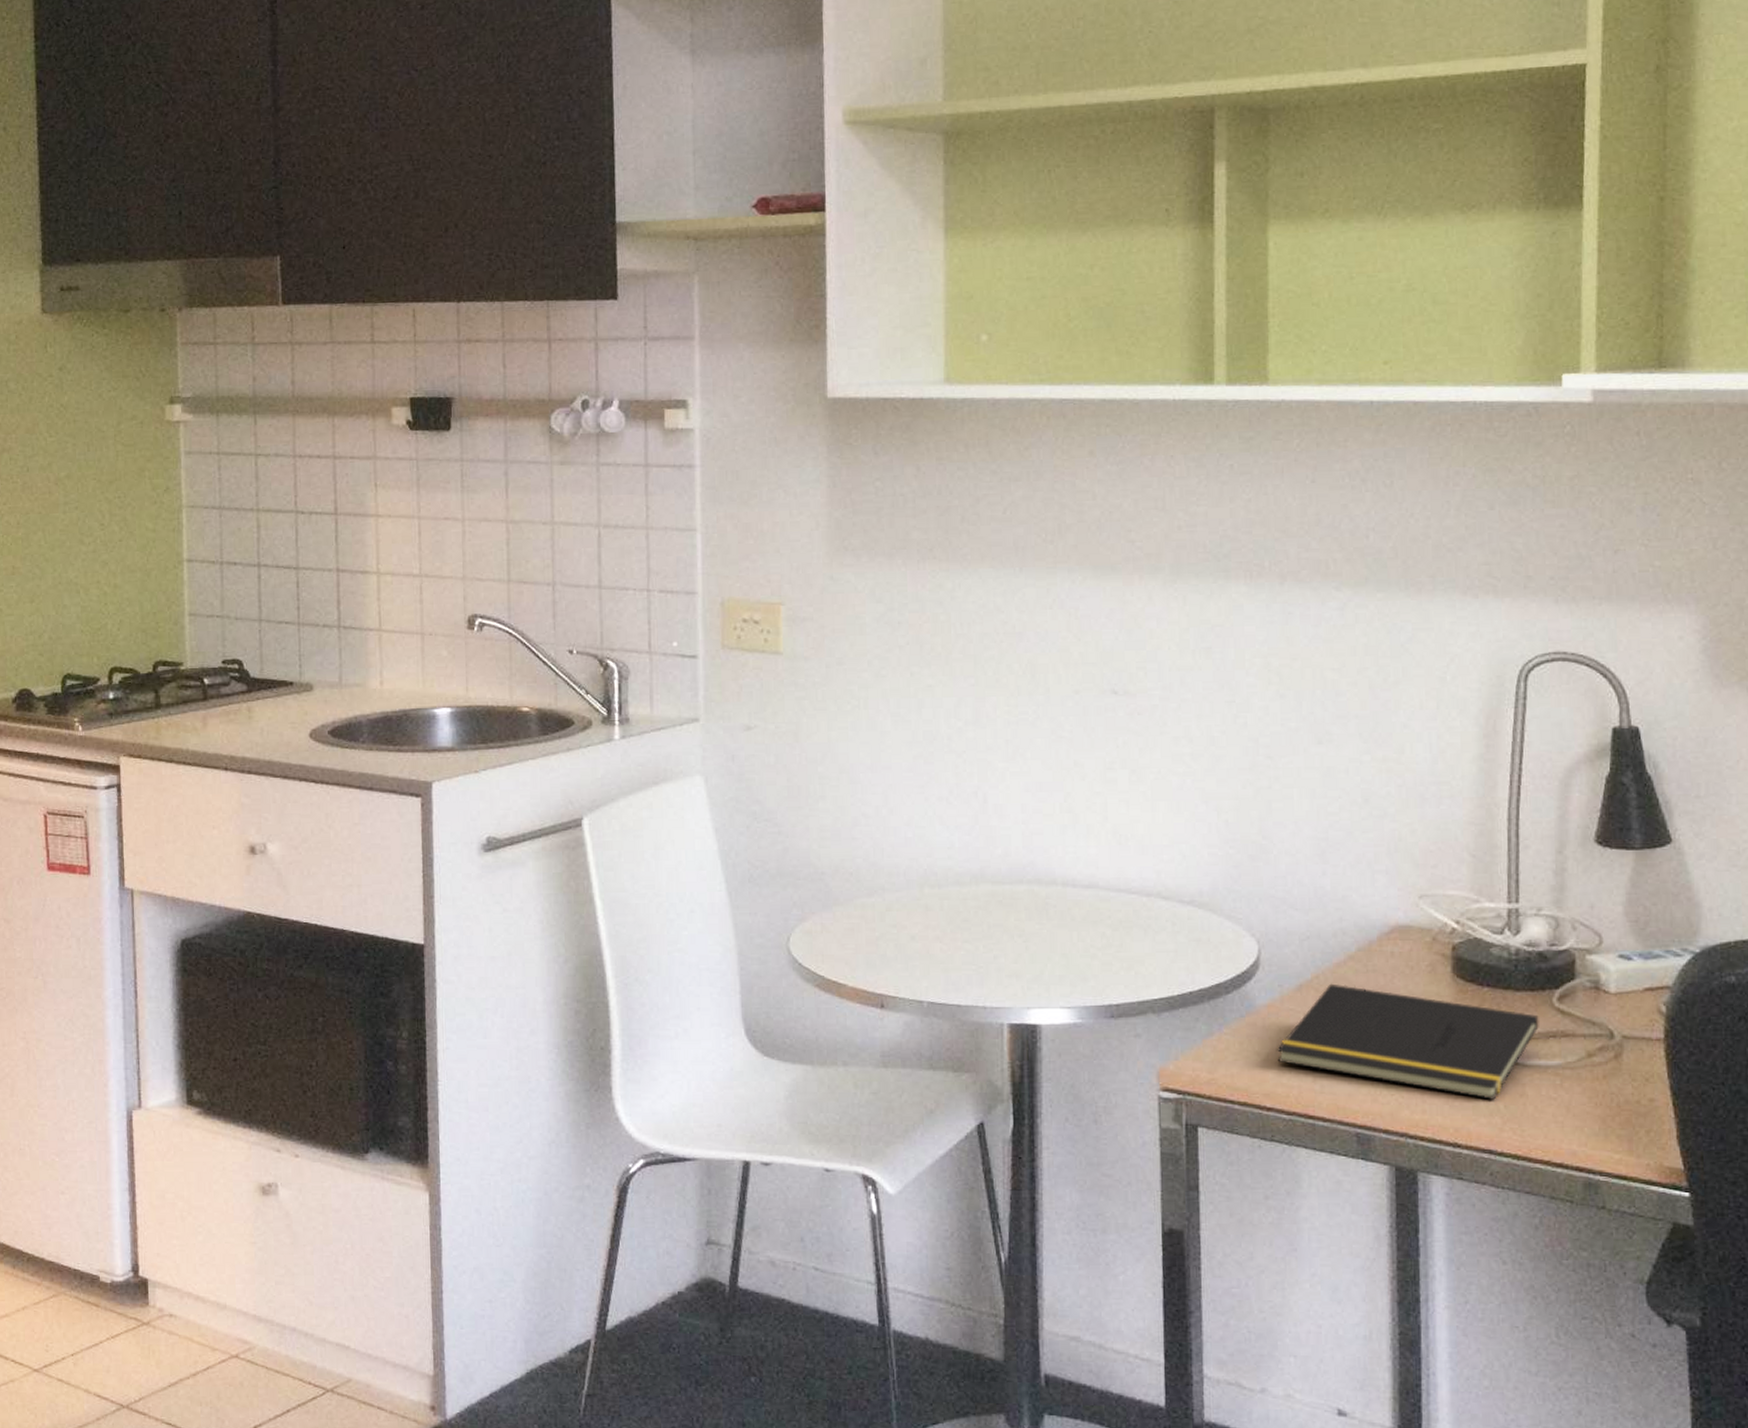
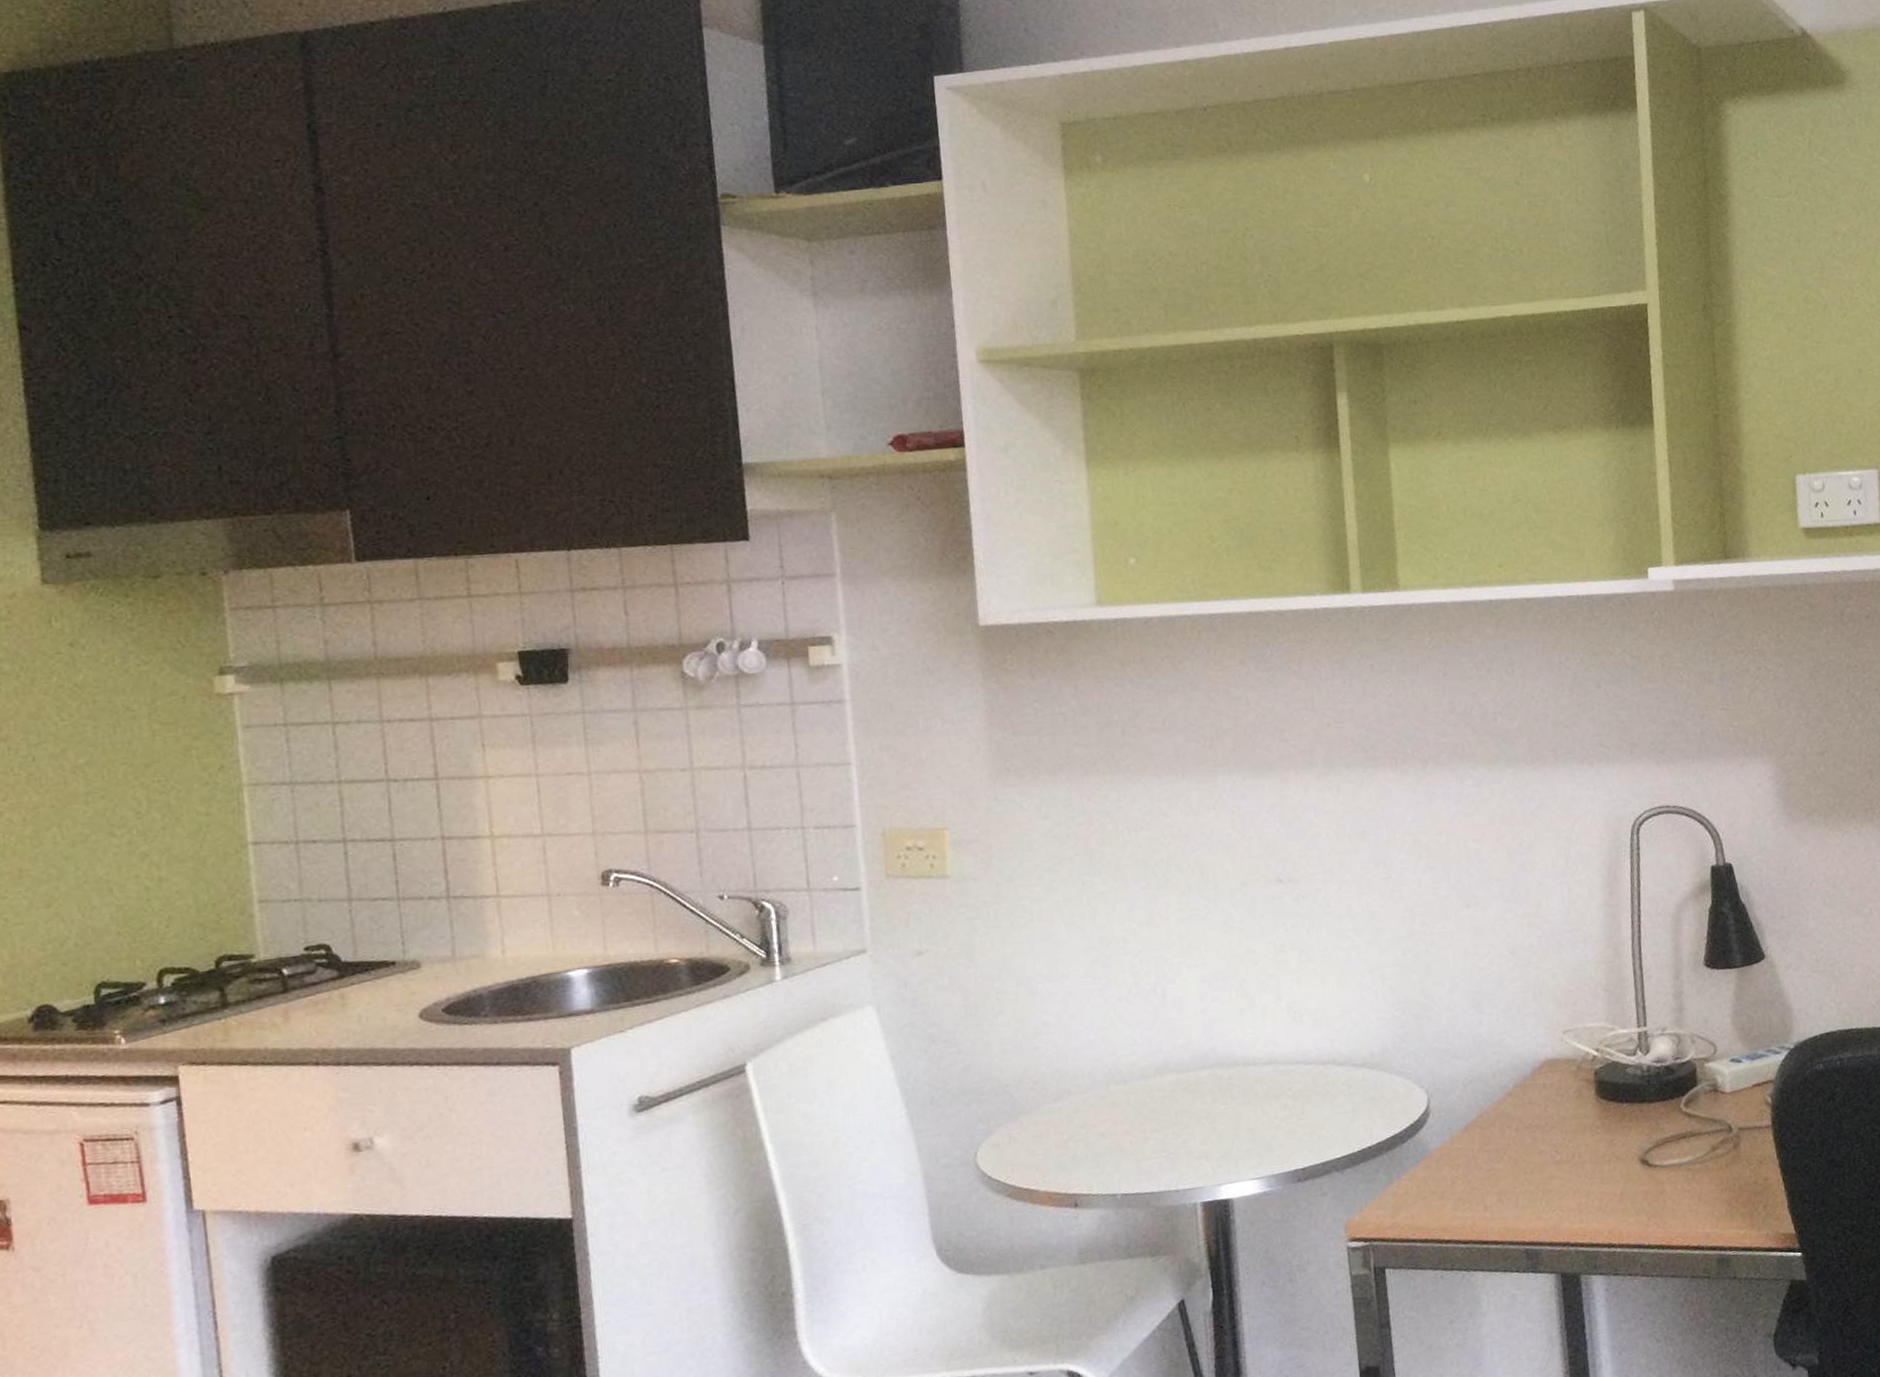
notepad: present [1277,983,1539,1100] -> none [1451,1119,1671,1201]

